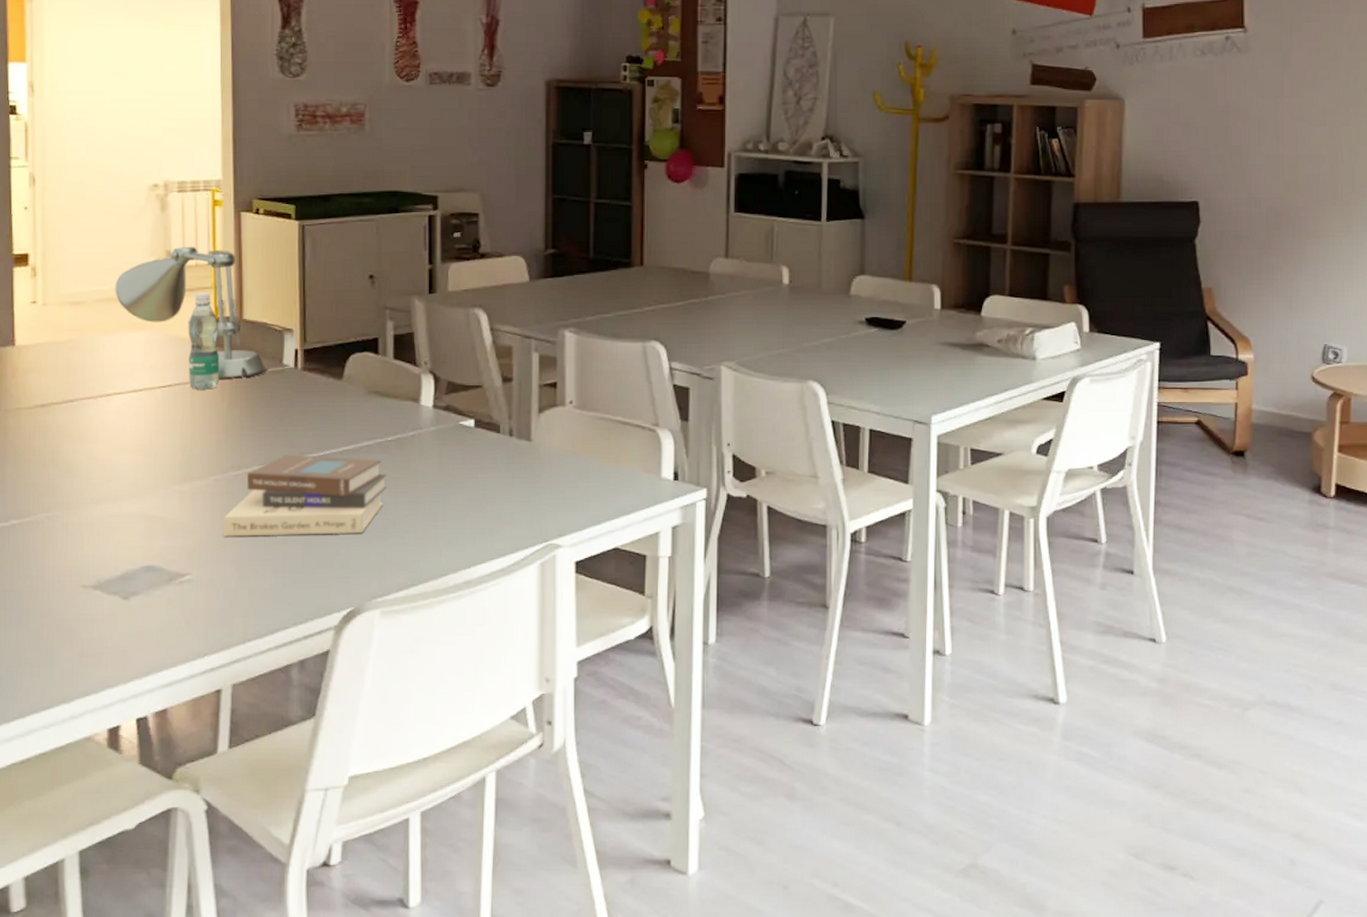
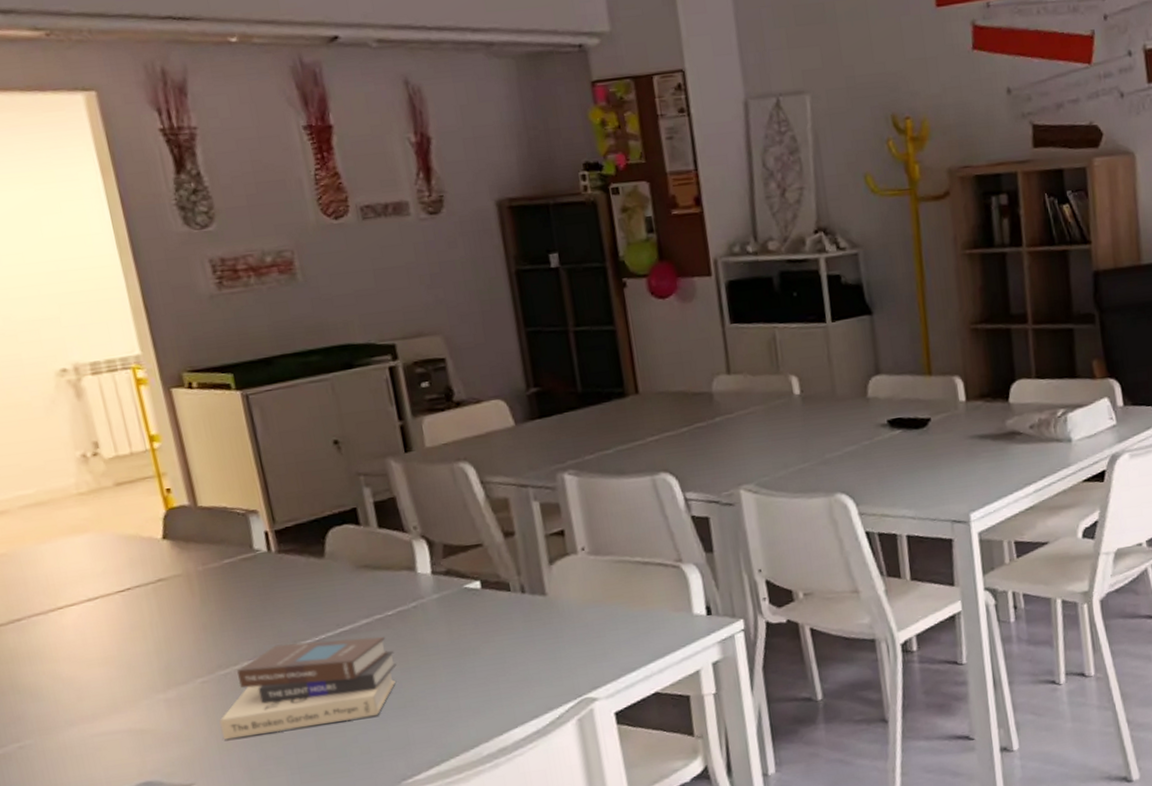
desk lamp: present [115,246,269,379] -> none [40,433,239,574]
bottle: present [188,293,220,390] -> none [134,482,185,590]

